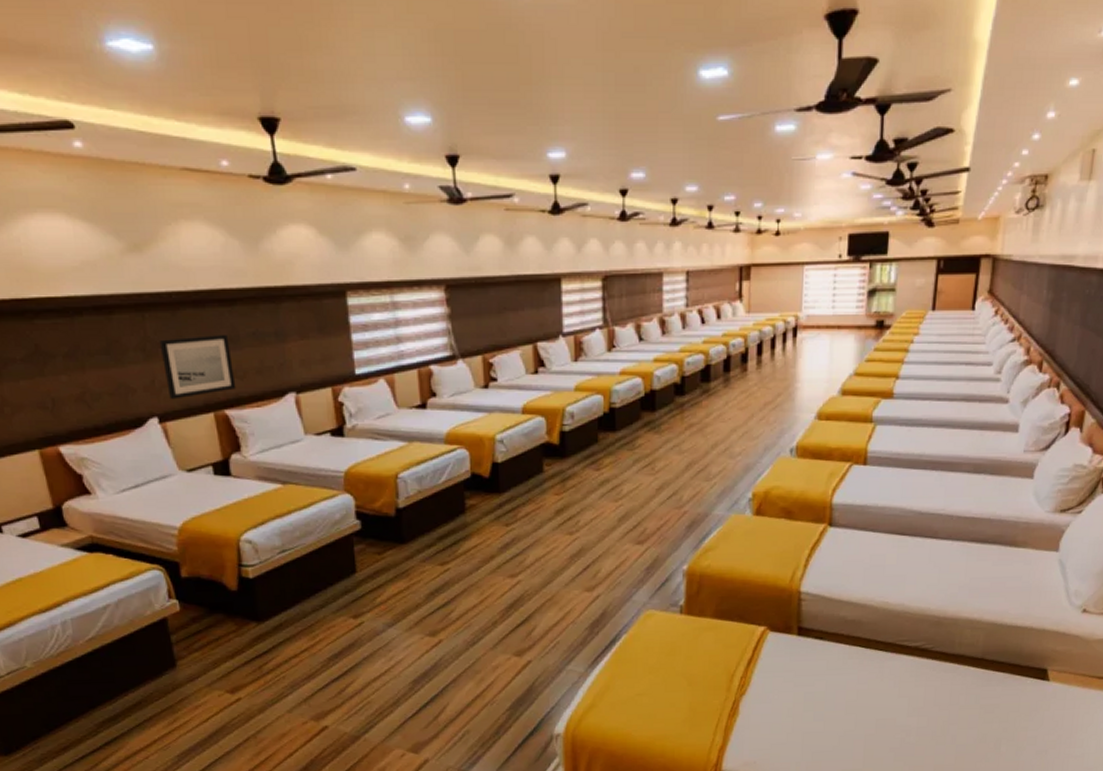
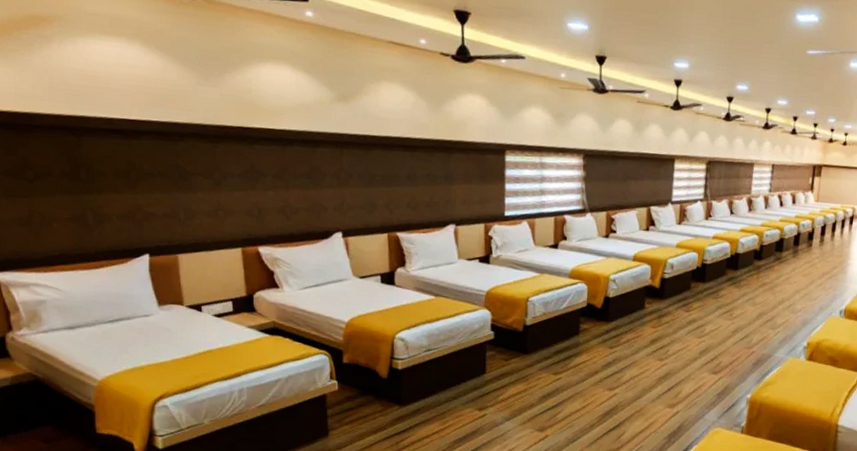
wall art: present [159,334,236,400] -> none [351,171,409,220]

